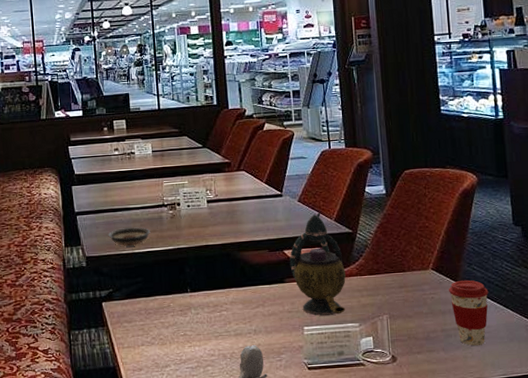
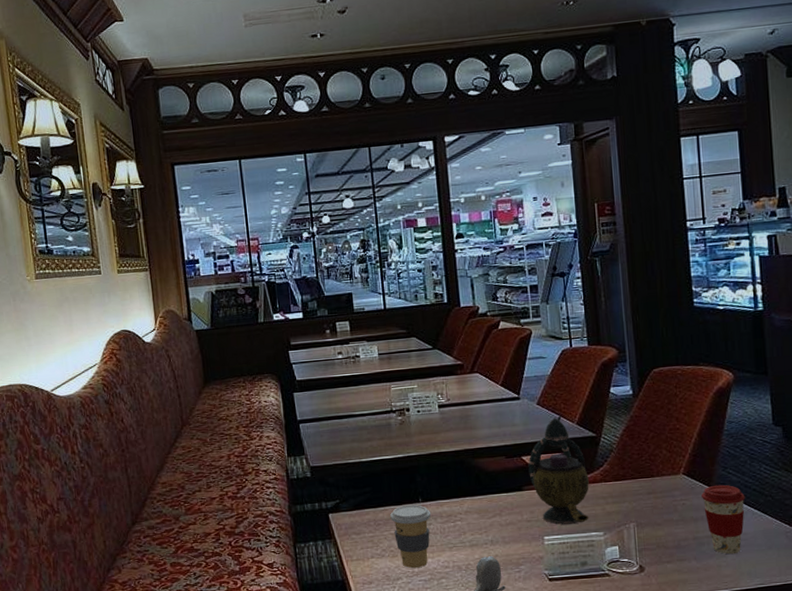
saucer: present [108,227,151,246] -> none [333,435,379,455]
coffee cup: none [160,294,199,356] -> present [390,504,432,569]

